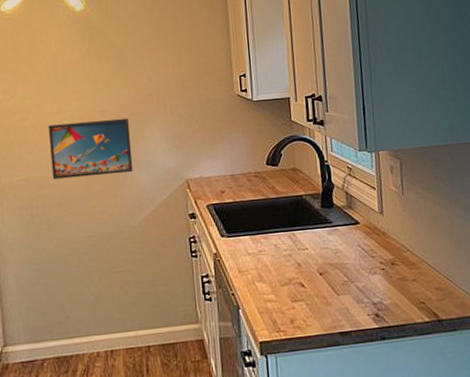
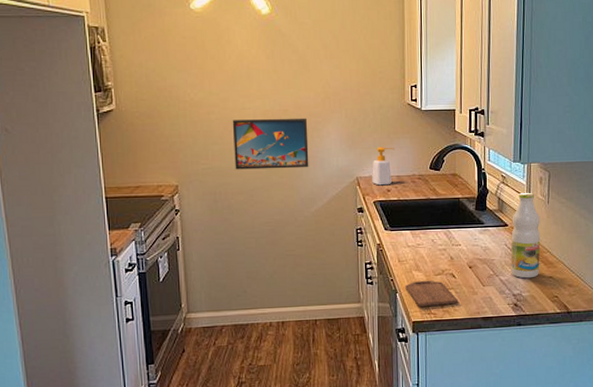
soap bottle: none [202,144,226,187] -> present [372,147,394,186]
cutting board: none [248,291,311,325] -> present [405,280,458,308]
bottle: none [363,184,401,284] -> present [510,192,541,279]

